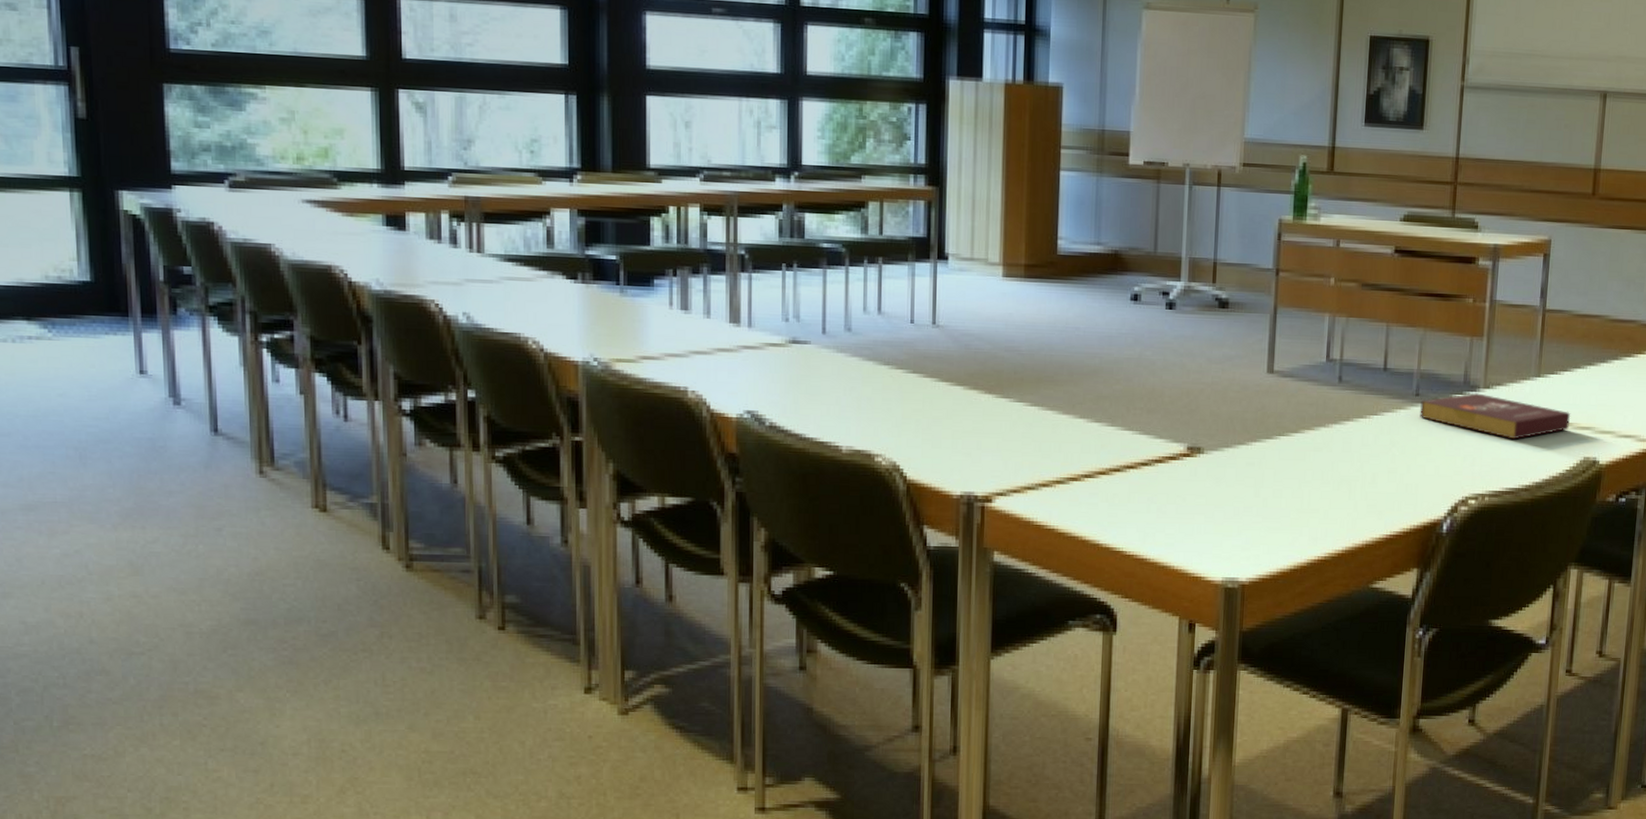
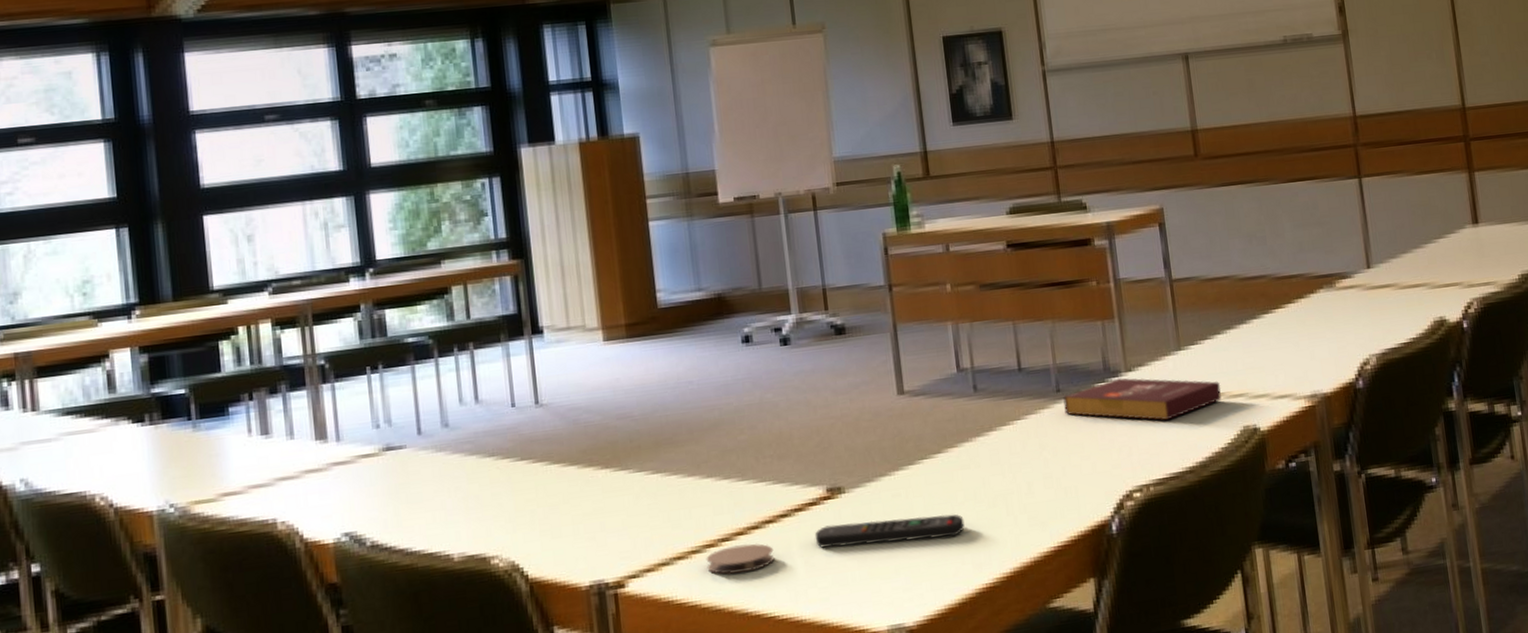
coaster: none [1068,483,1131,509] -> present [706,543,775,575]
remote control: none [1169,480,1308,510] -> present [814,514,965,548]

